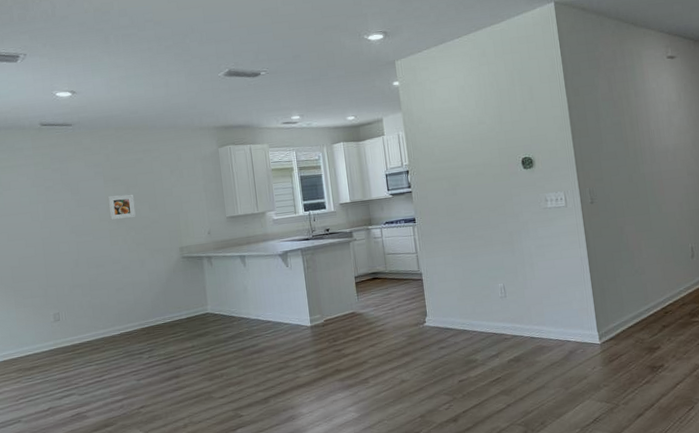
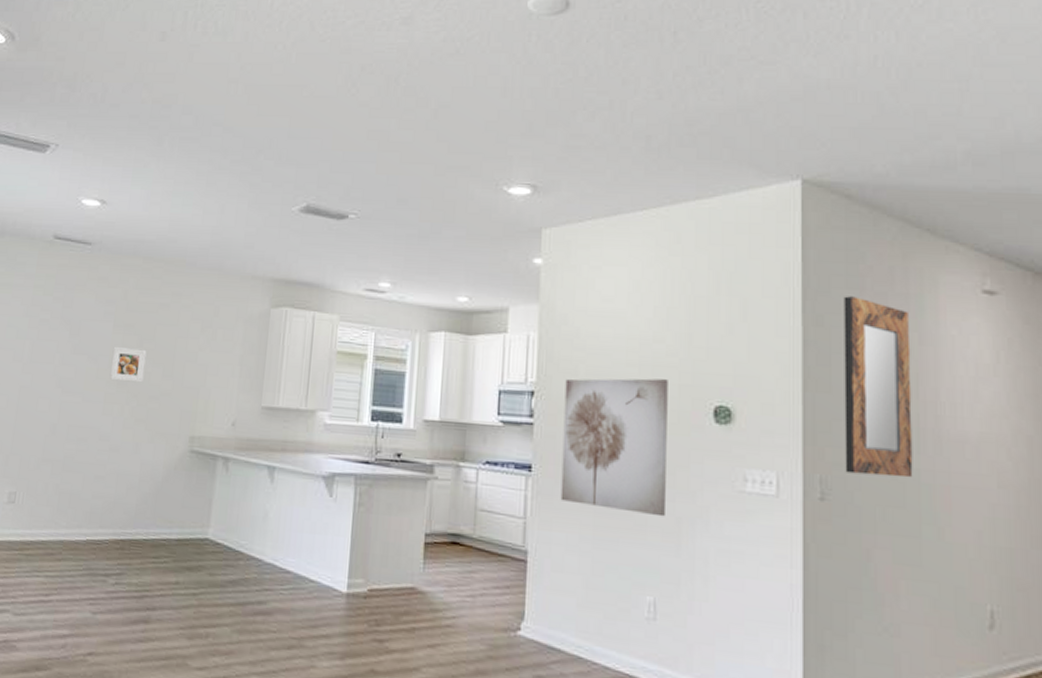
wall art: none [427,147,502,237] -> present [560,378,668,517]
home mirror: none [589,73,641,184] -> present [844,296,913,478]

